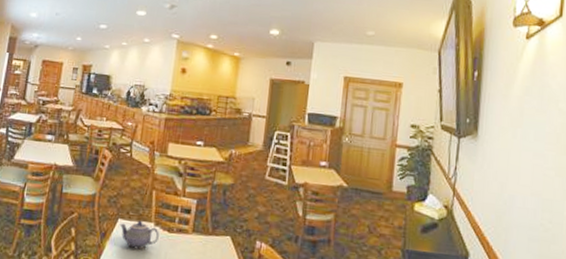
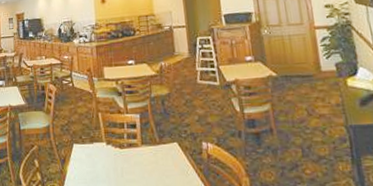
teapot: present [119,221,159,250] -> none [75,143,113,170]

